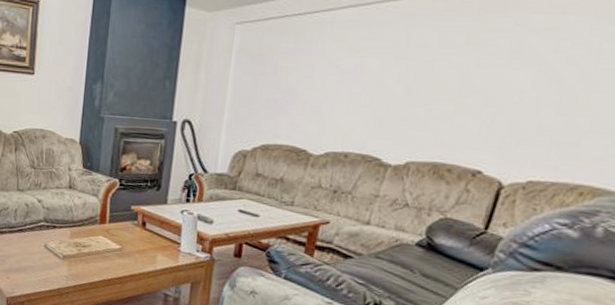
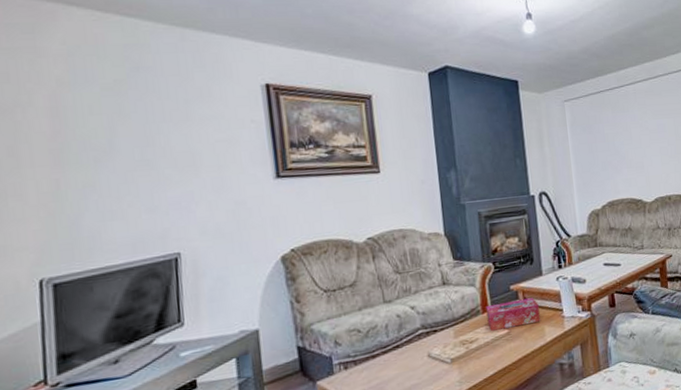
tissue box: none [102,218,156,248] -> present [486,298,540,331]

